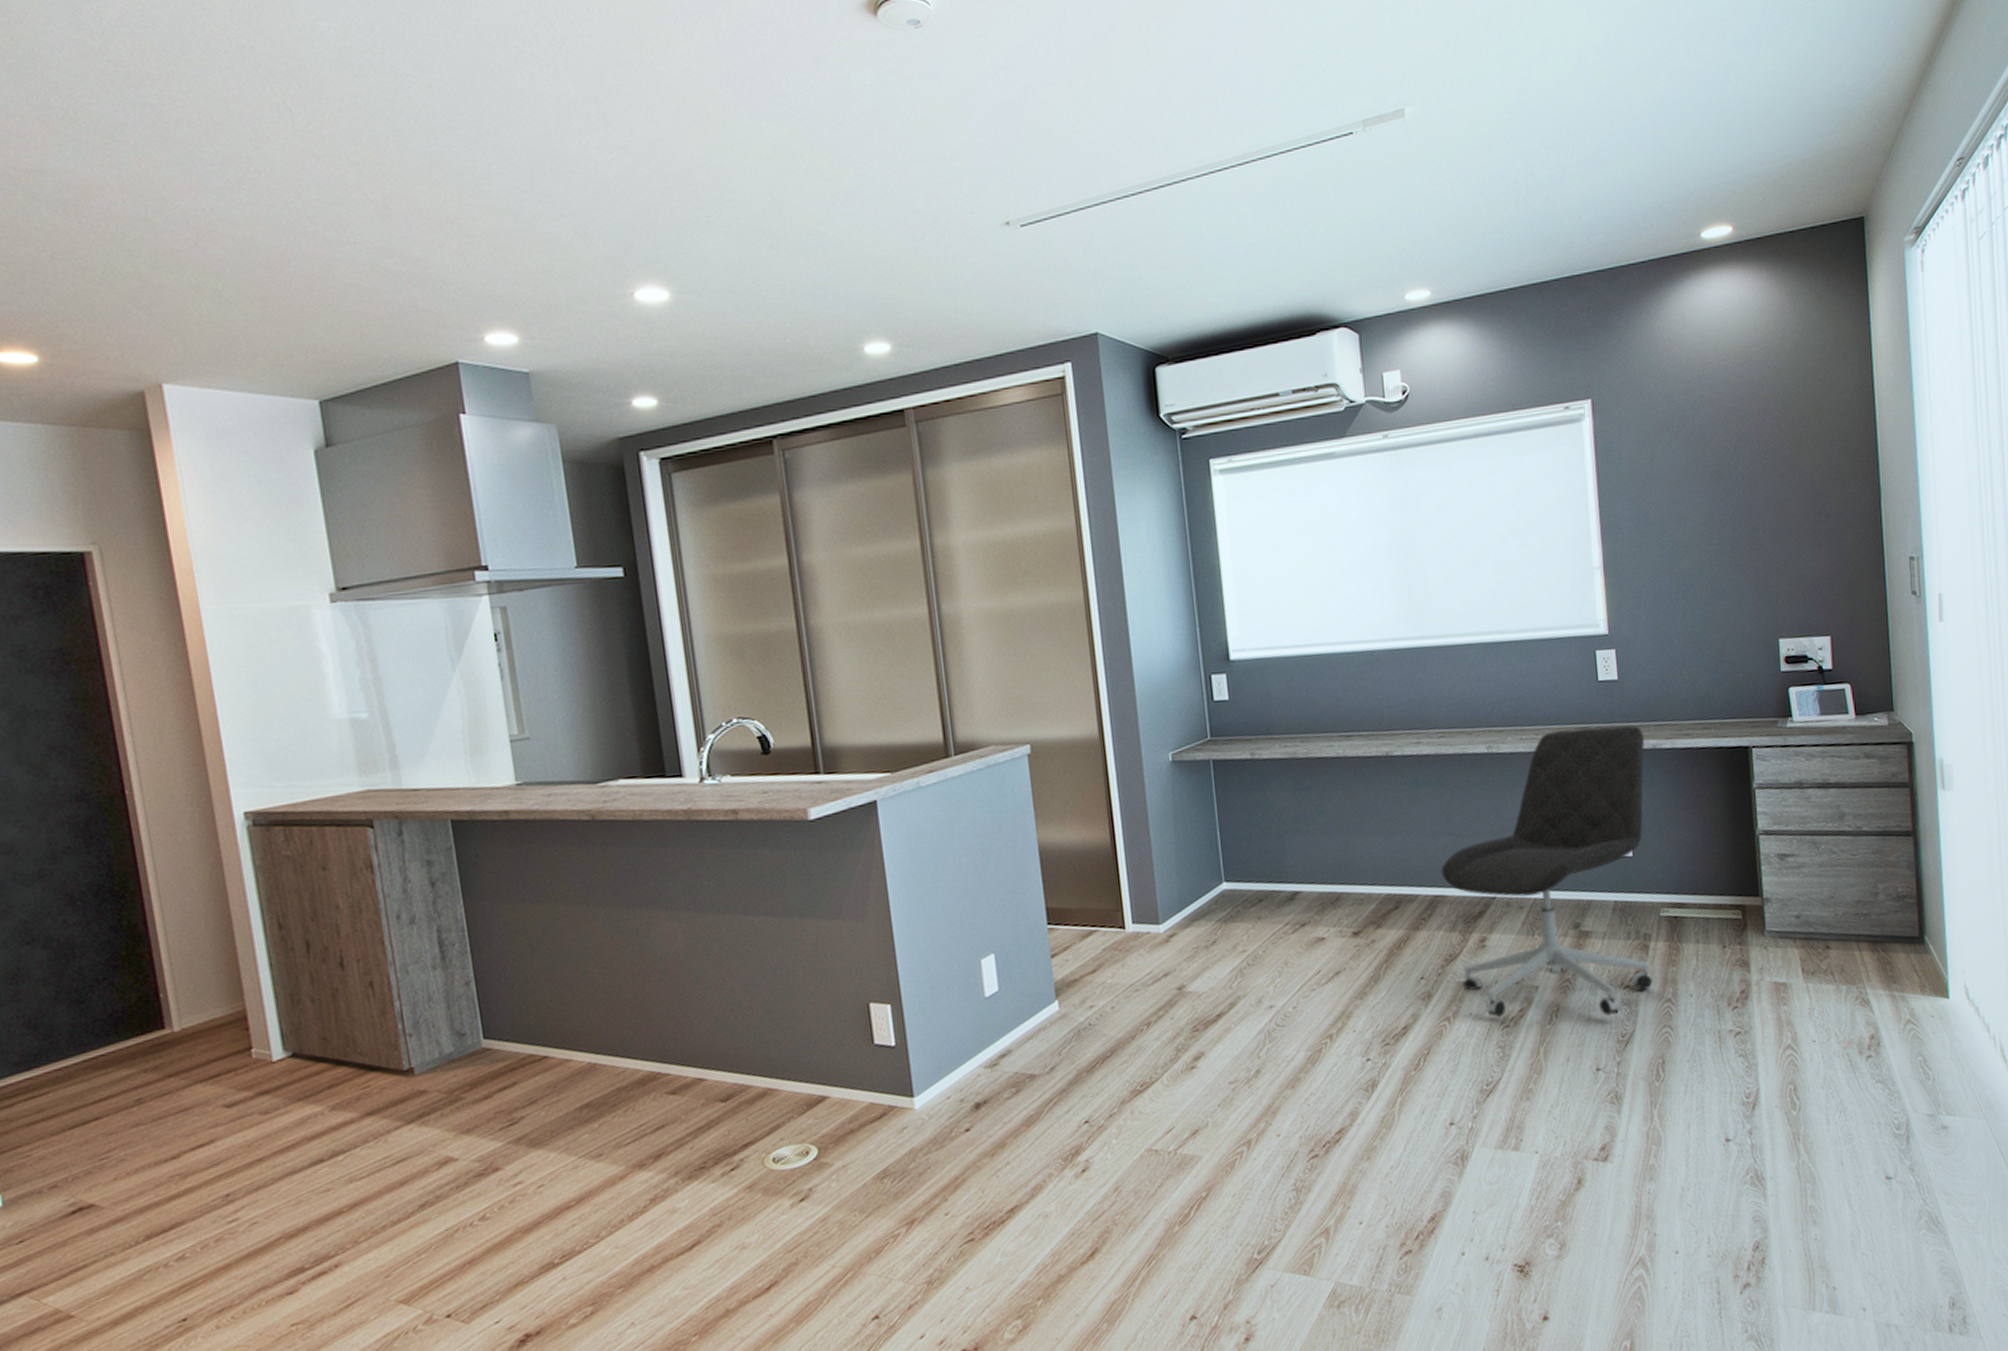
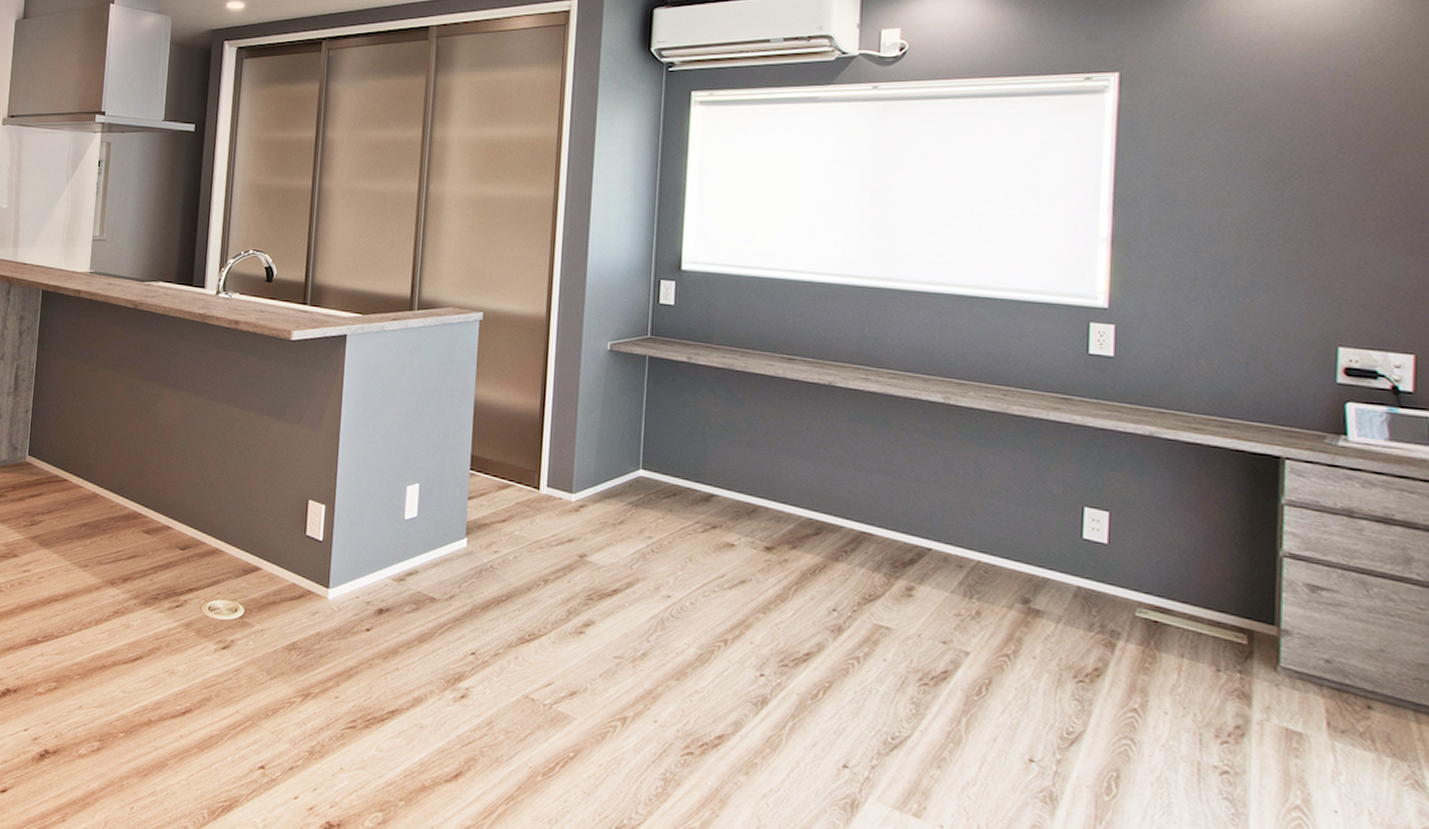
office chair: present [1441,725,1653,1017] -> none [872,395,1141,707]

